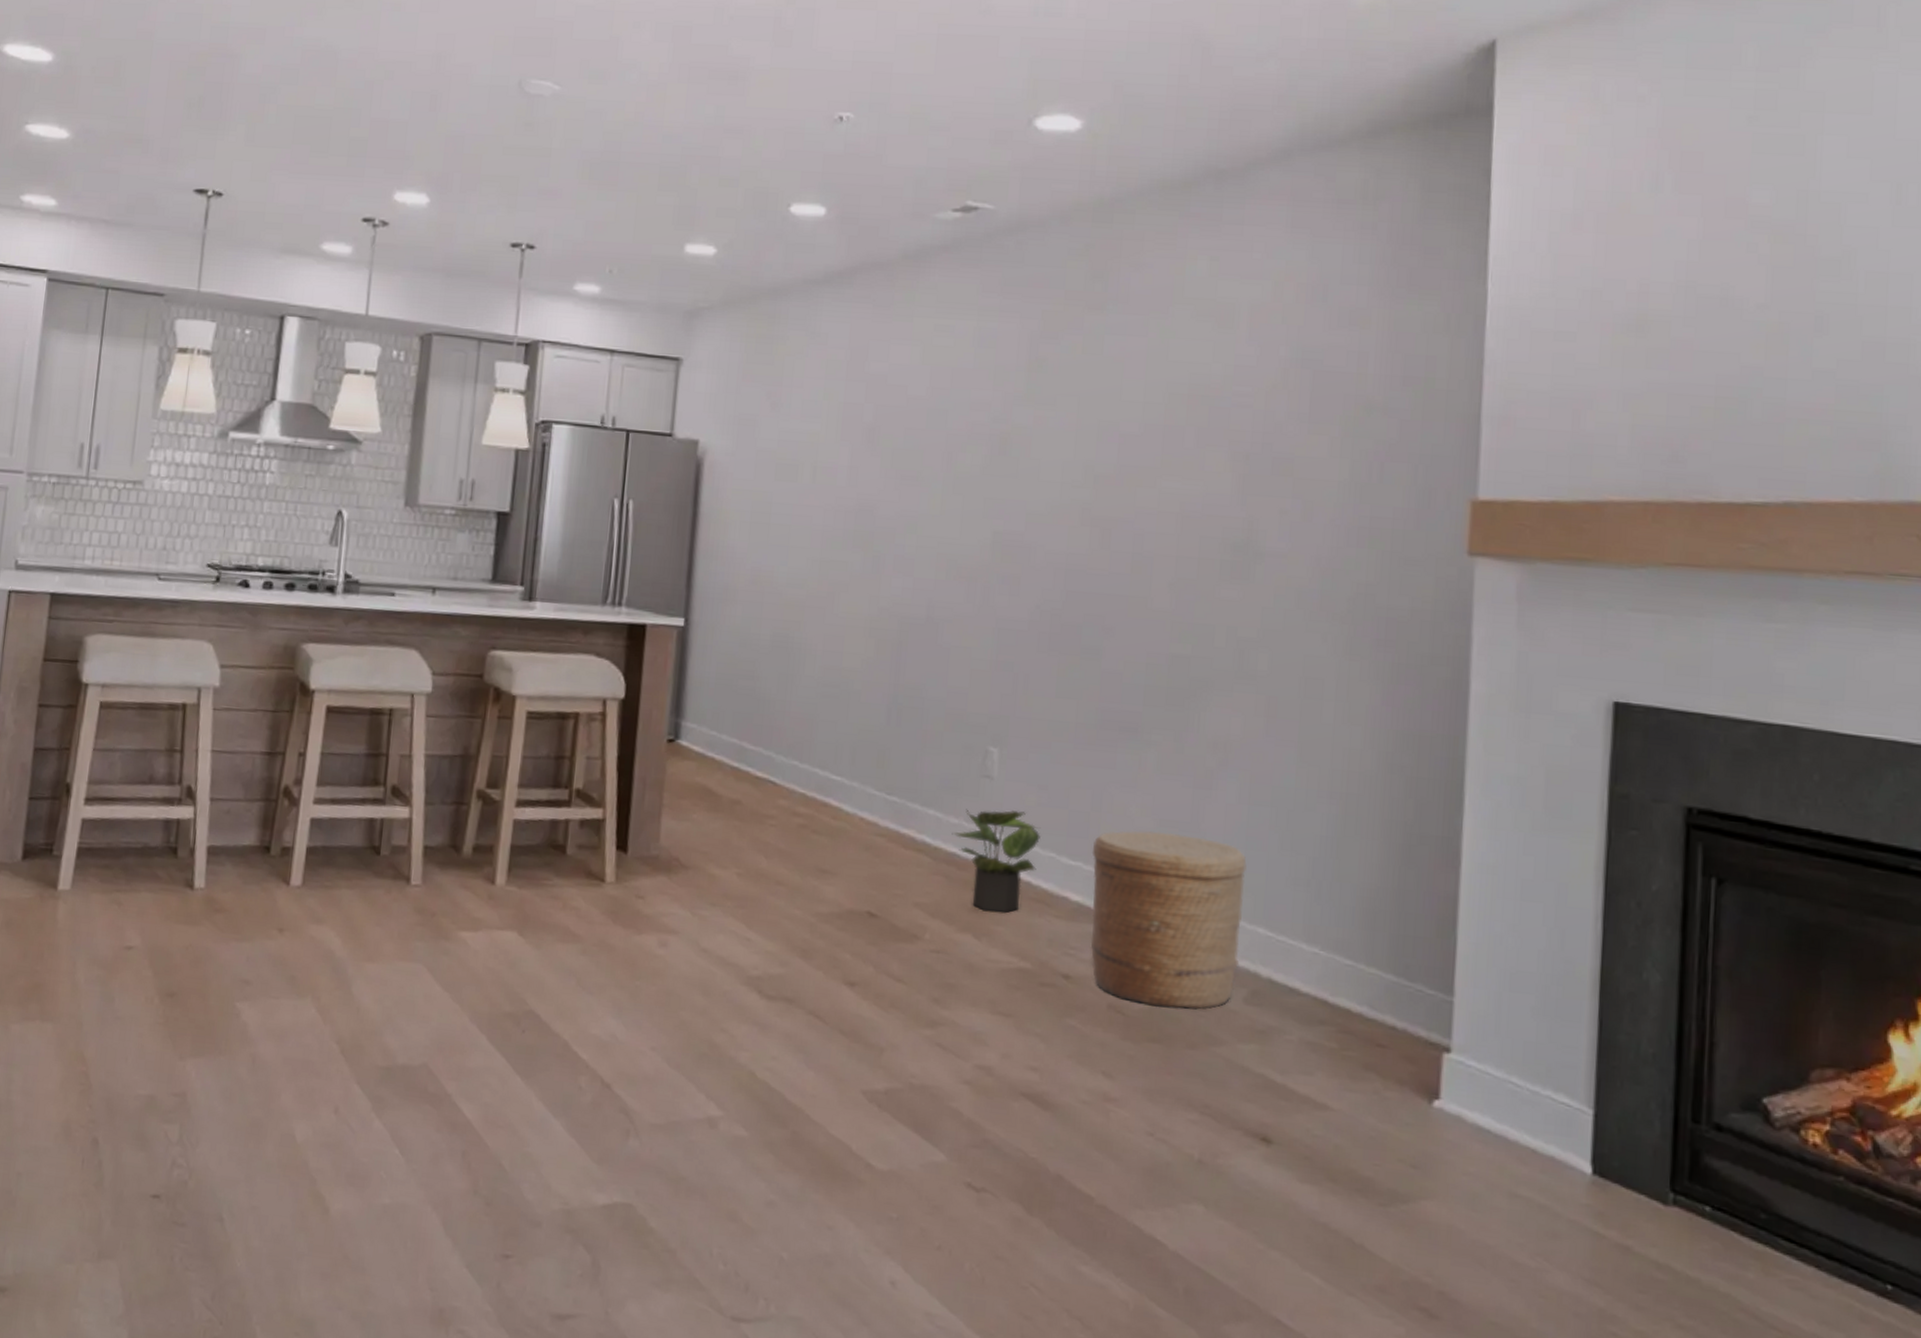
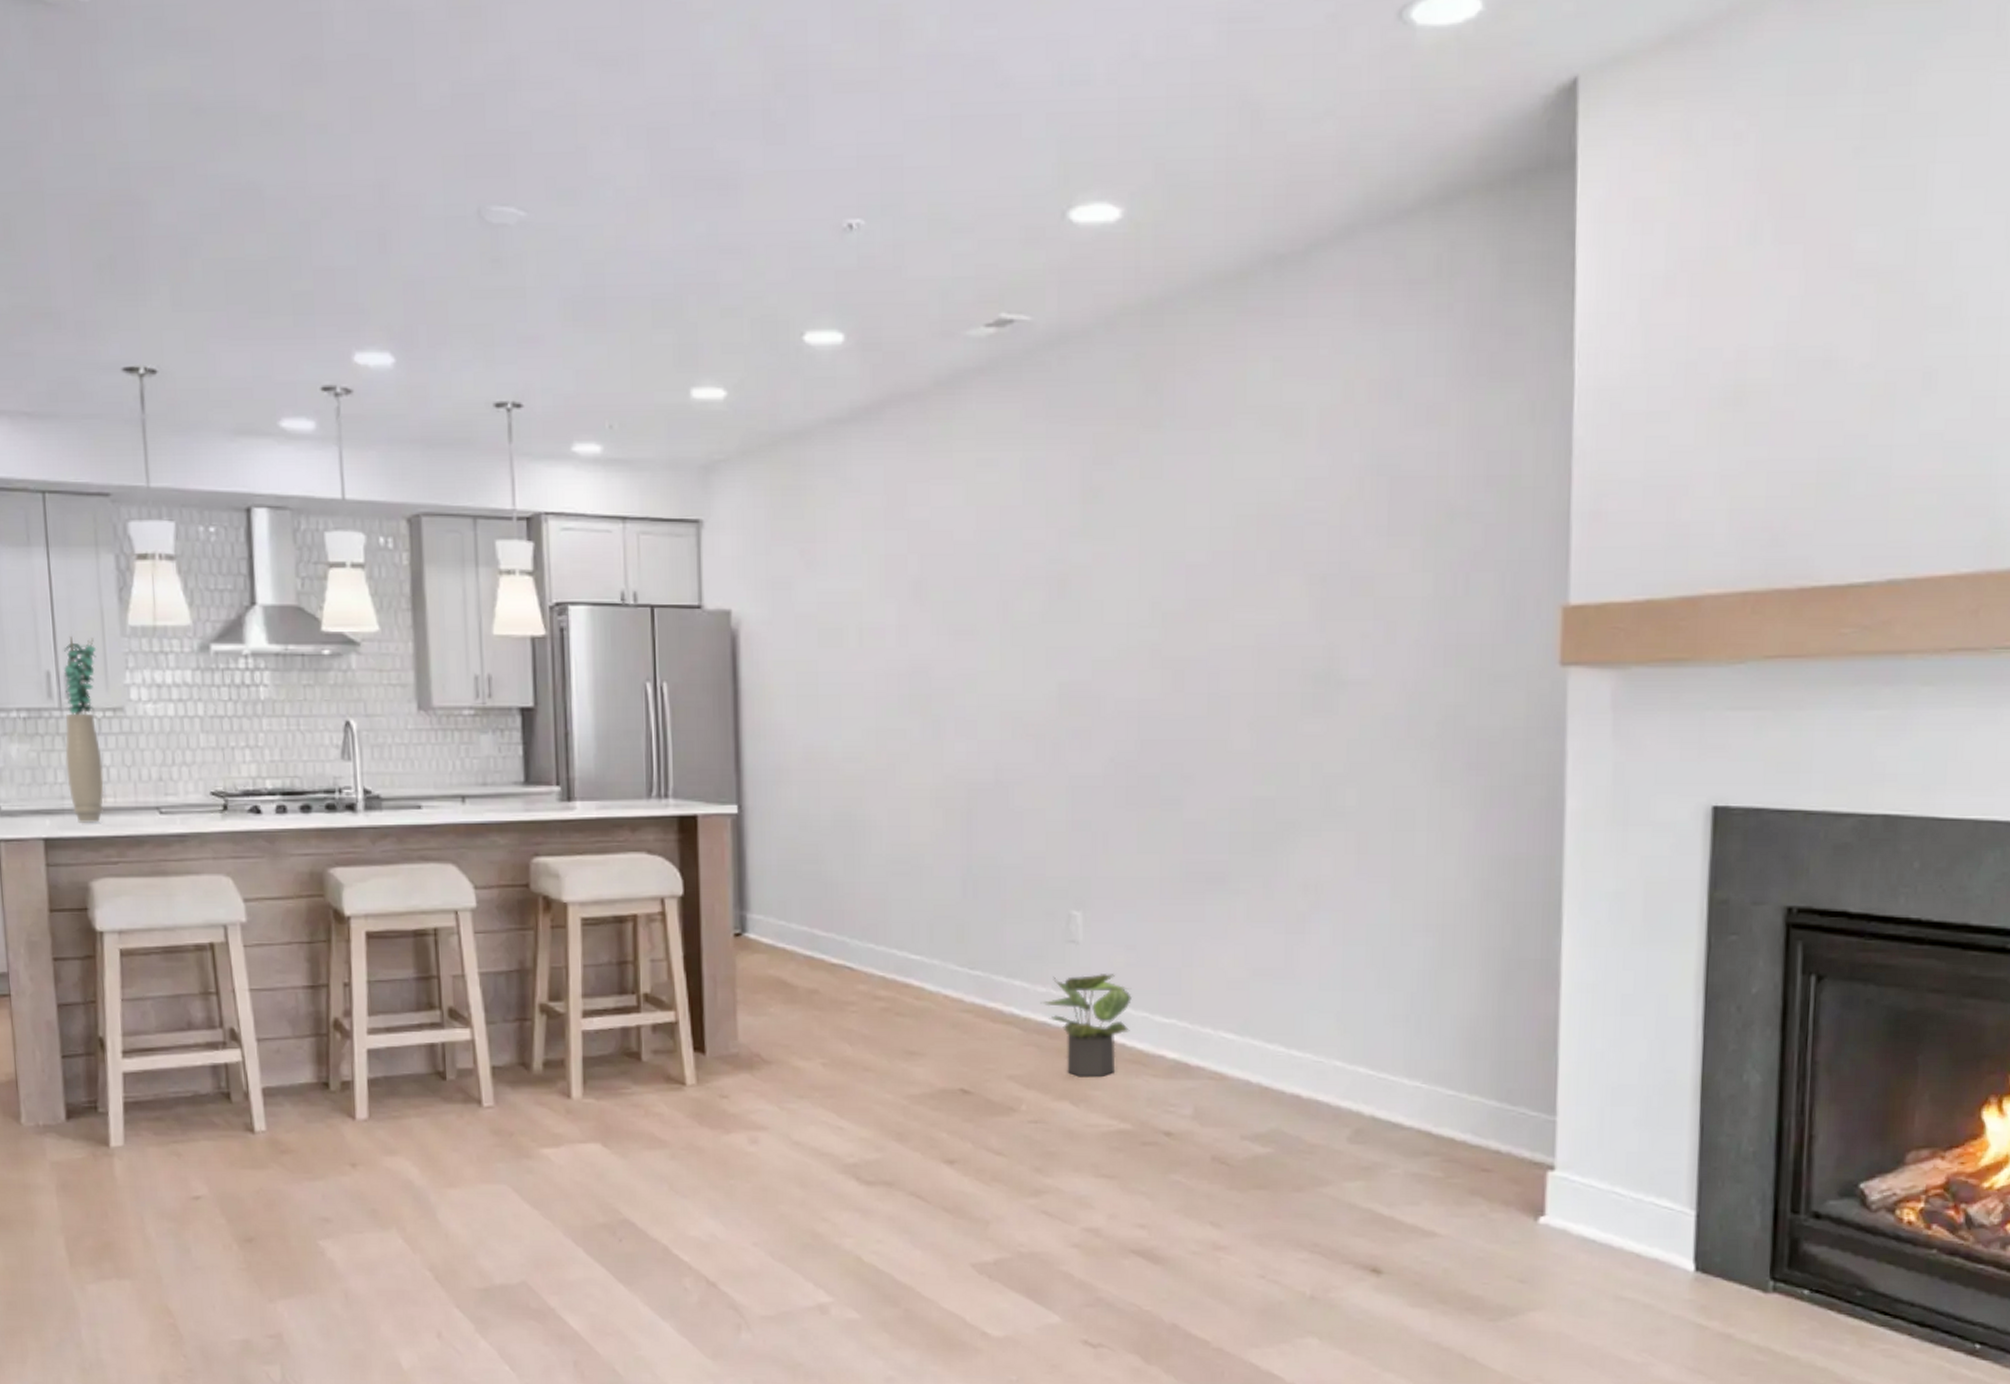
vase: none [81,415,129,583] -> present [63,636,104,823]
woven basket: present [1090,831,1247,1010] -> none [1185,981,1344,1155]

